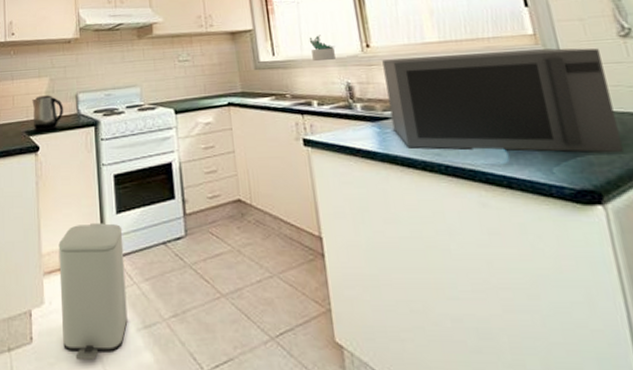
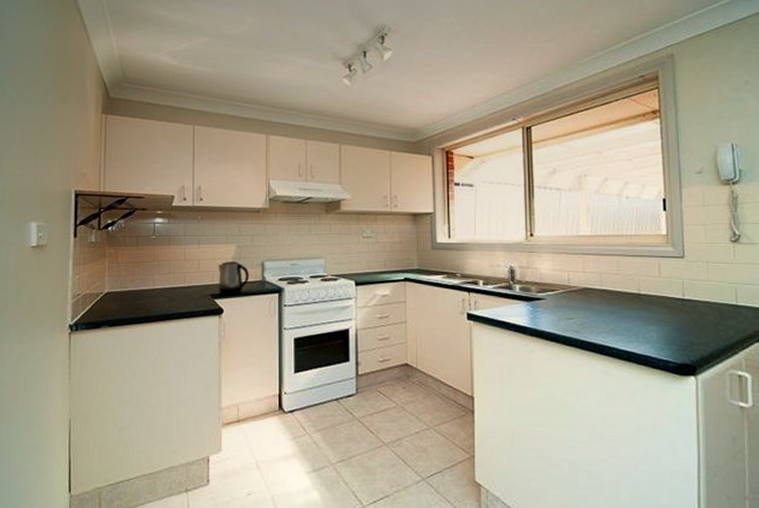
pedal bin: present [58,223,128,361] -> none [237,381,299,499]
succulent plant: present [309,35,335,62] -> none [482,222,504,246]
microwave: present [382,48,623,153] -> none [542,247,717,336]

